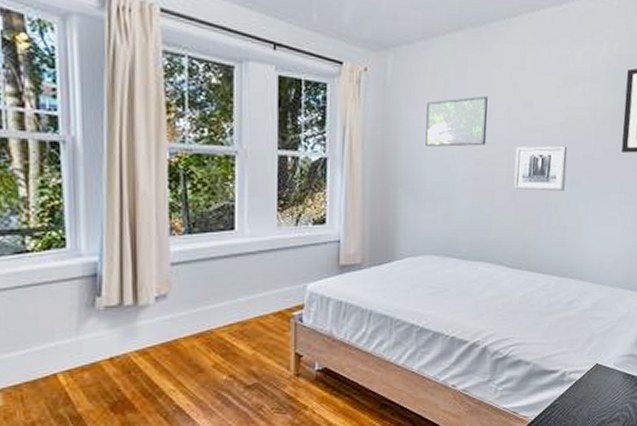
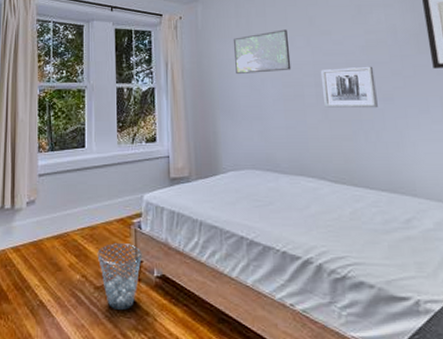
waste basket: none [248,338,302,407] -> present [97,243,142,310]

